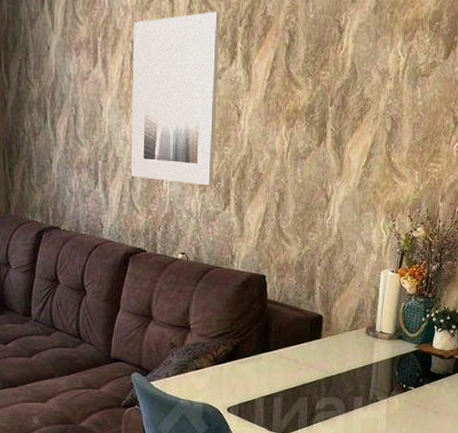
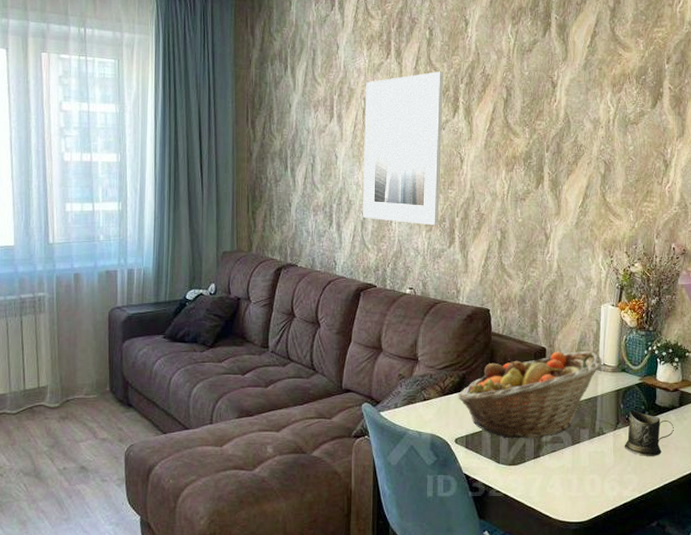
fruit basket: none [231,319,379,407] -> present [458,351,602,439]
mug: none [397,377,447,422] -> present [624,410,674,456]

